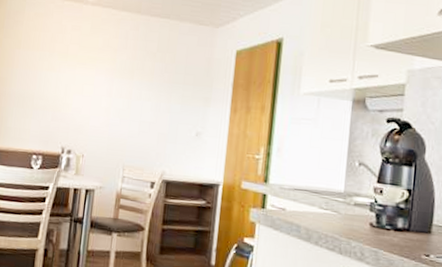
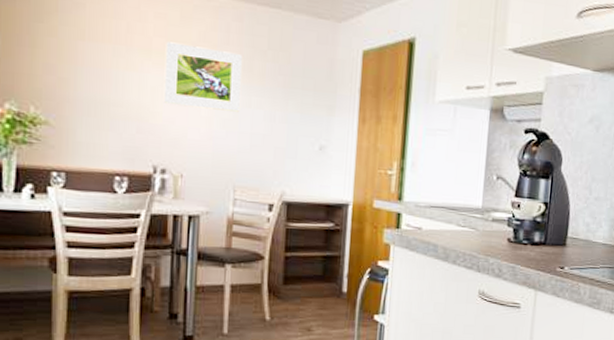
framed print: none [74,48,136,103] -> present [163,42,242,112]

